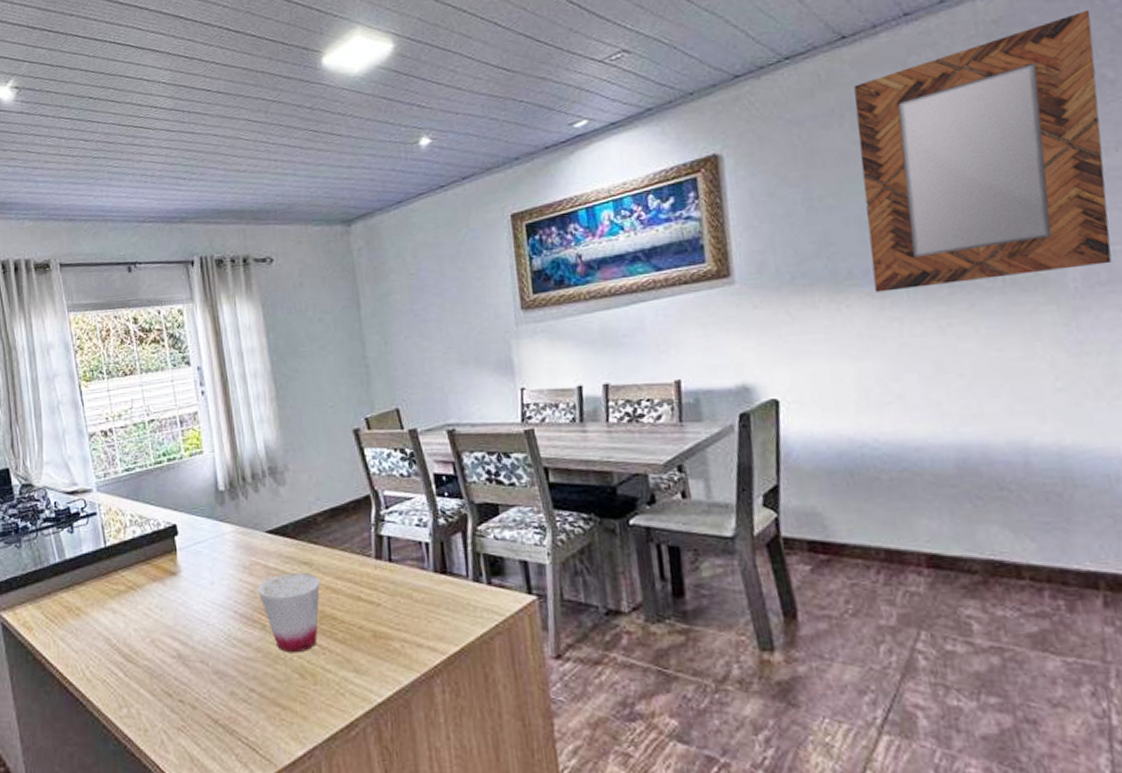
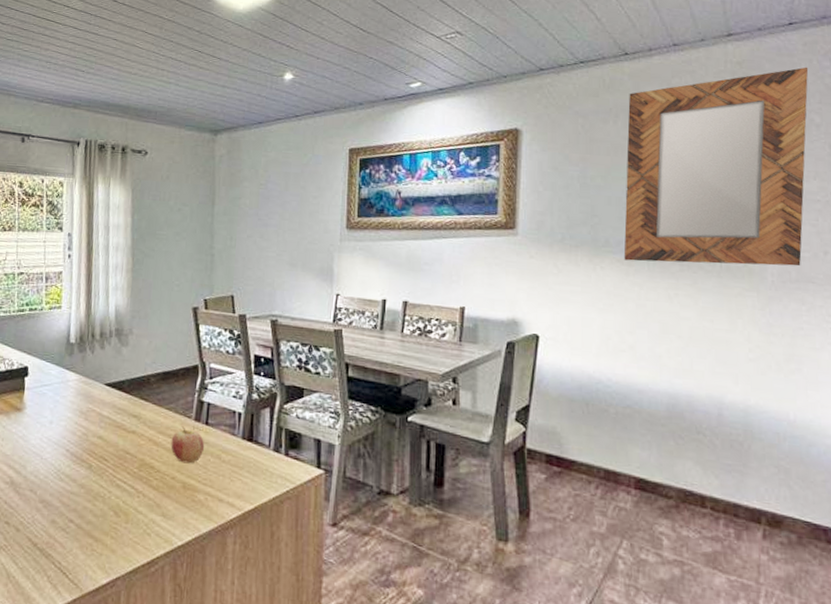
cup: present [257,572,320,653] -> none [89,422,144,493]
fruit: none [351,567,392,609] -> present [171,426,205,464]

